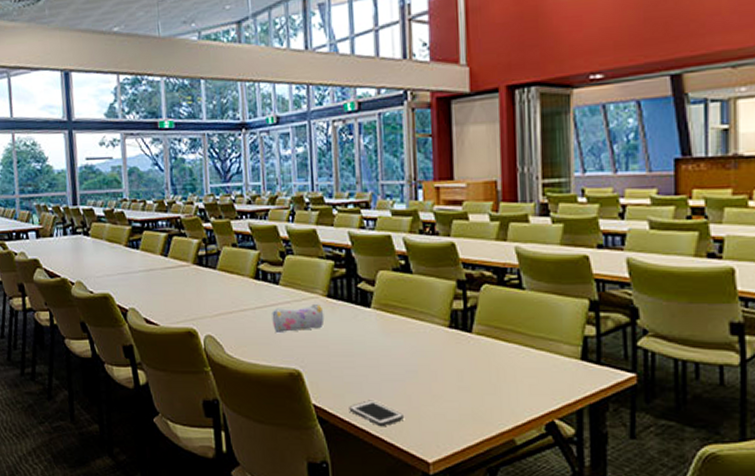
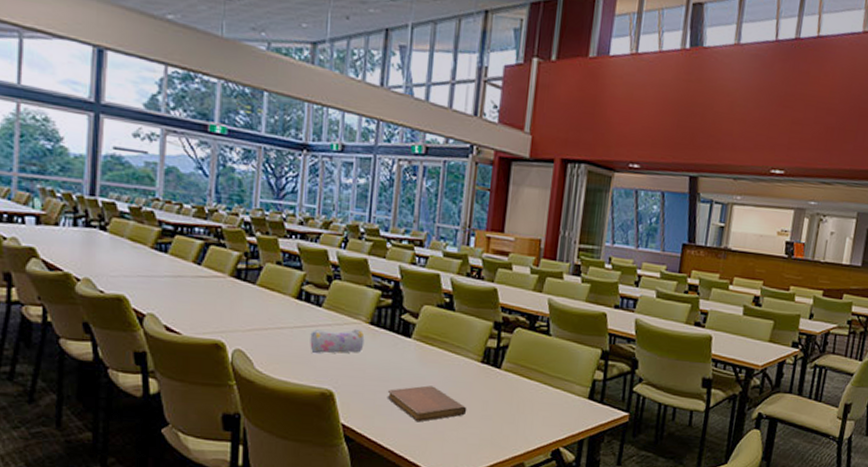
cell phone: present [349,400,403,427] -> none [377,422,428,448]
notebook: none [354,358,441,399] -> present [387,385,467,422]

